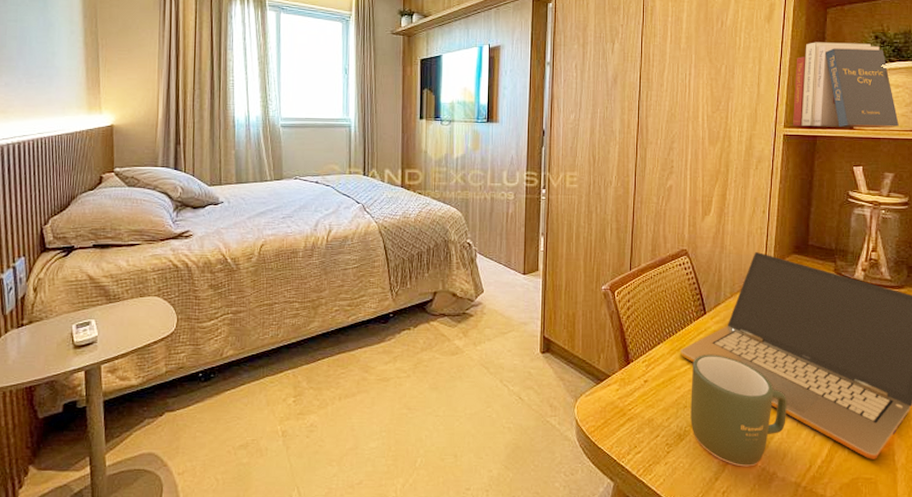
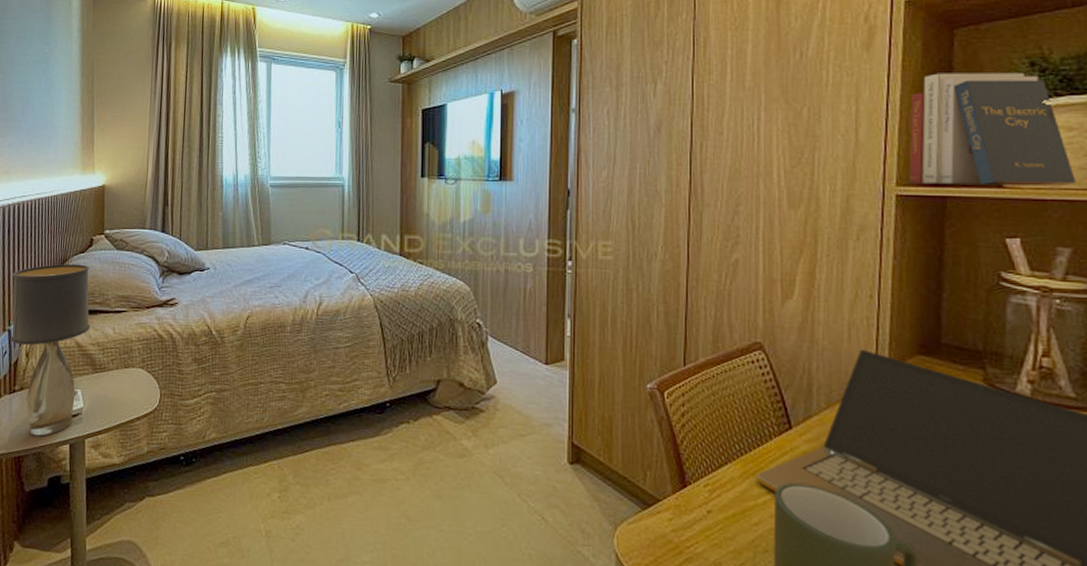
table lamp: none [15,201,103,366] -> present [10,263,91,436]

